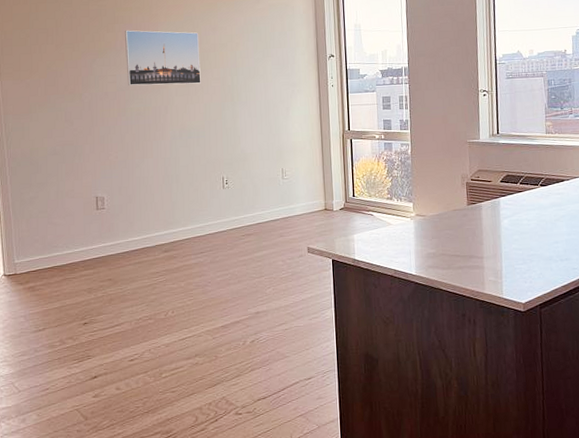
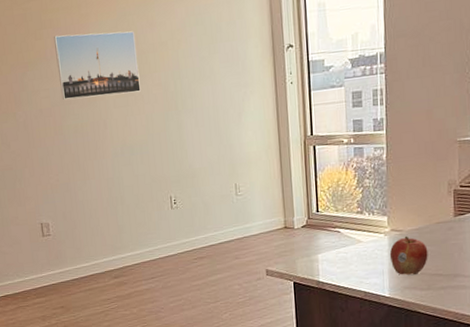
fruit: none [415,220,448,255] -> present [389,236,428,275]

